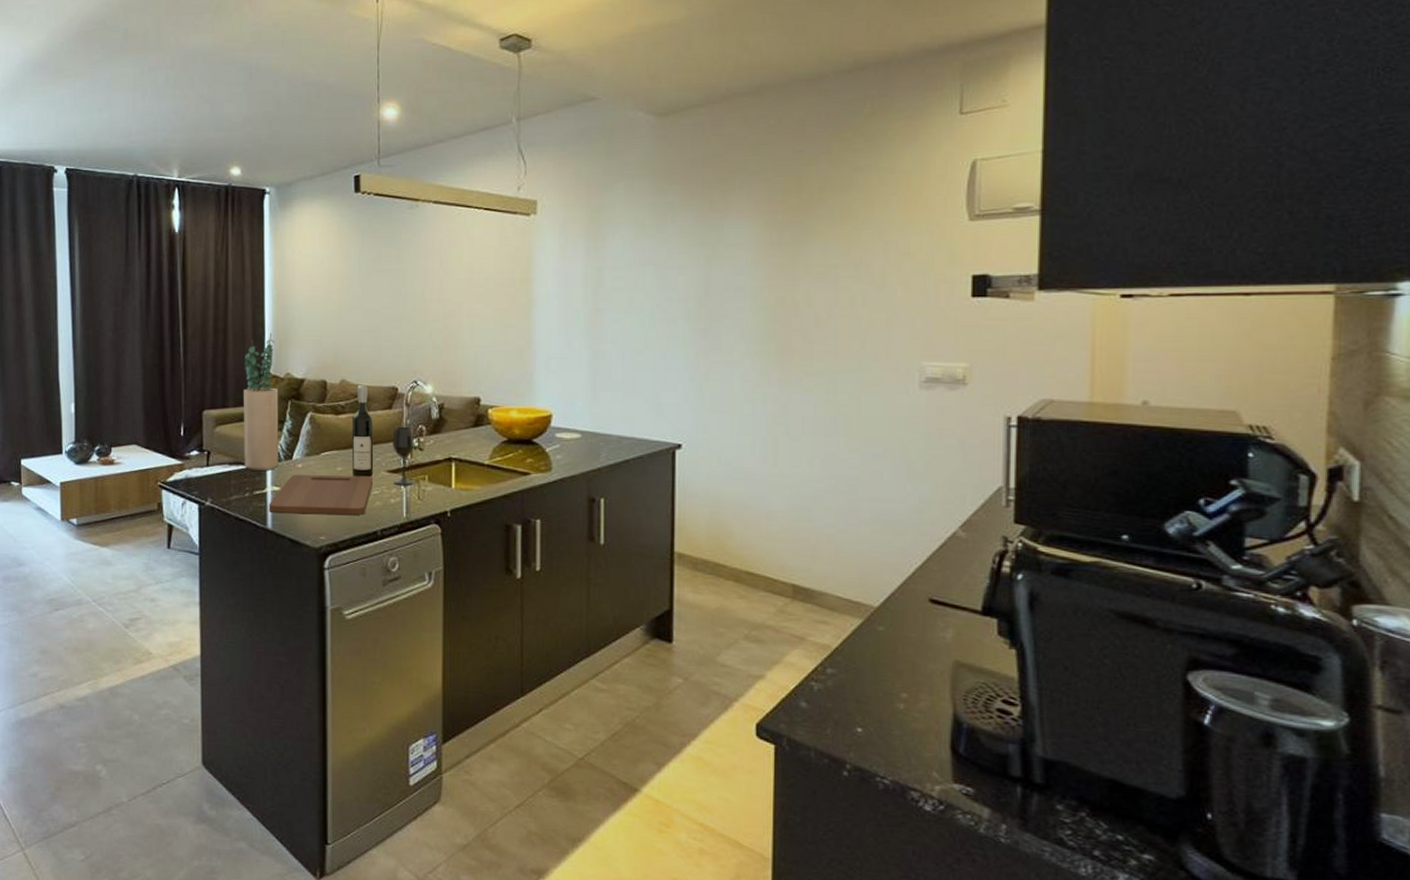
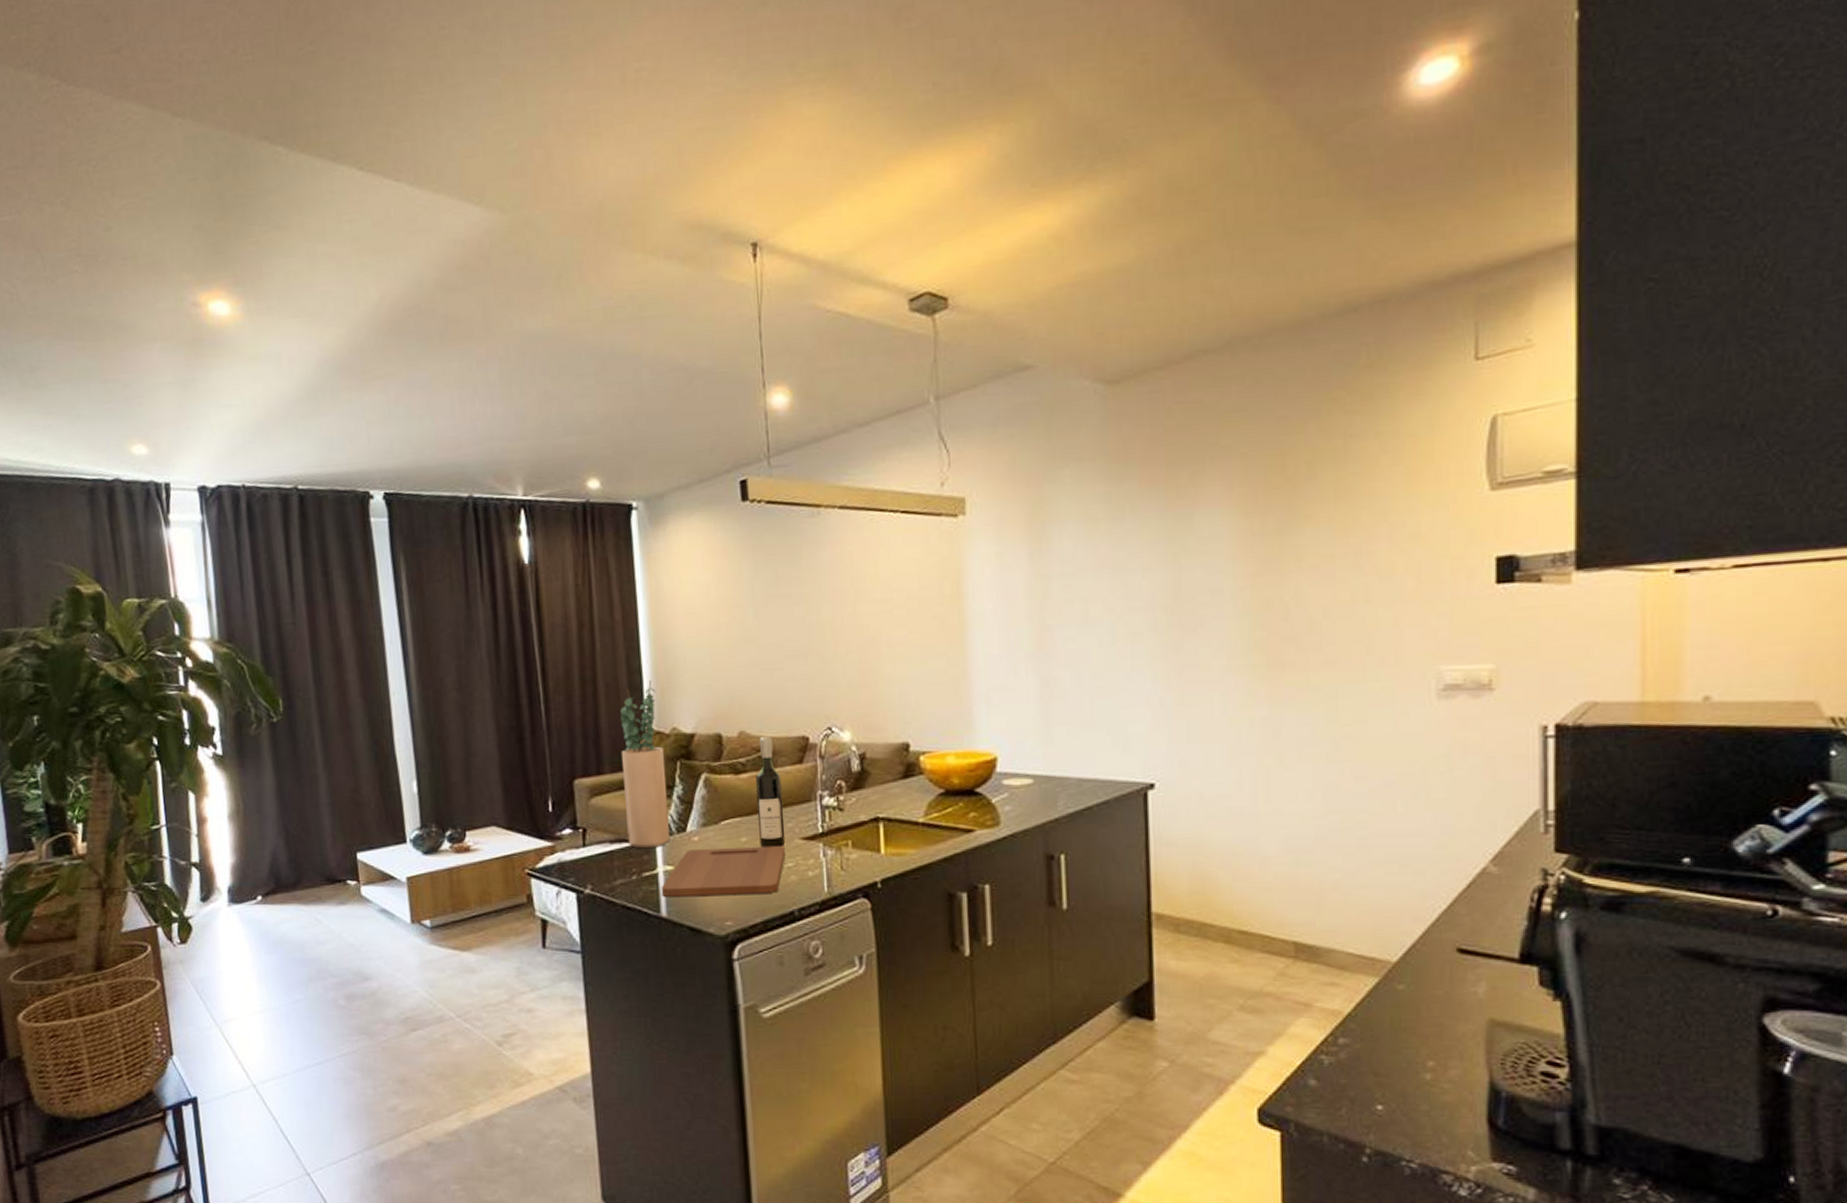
wine glass: present [393,426,415,485] -> none [806,783,835,854]

